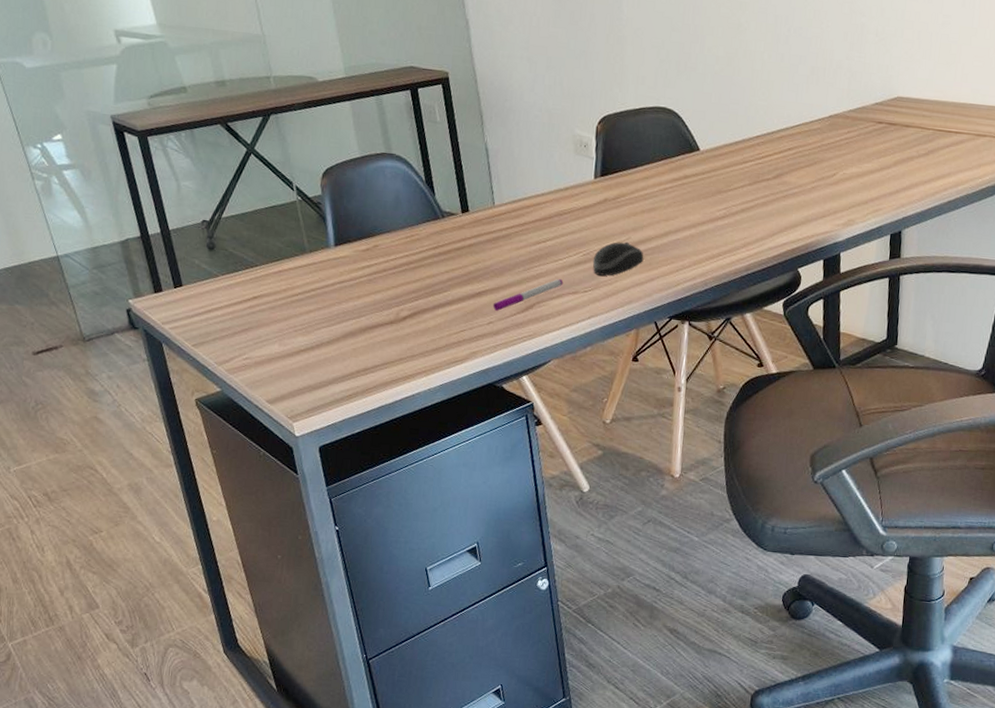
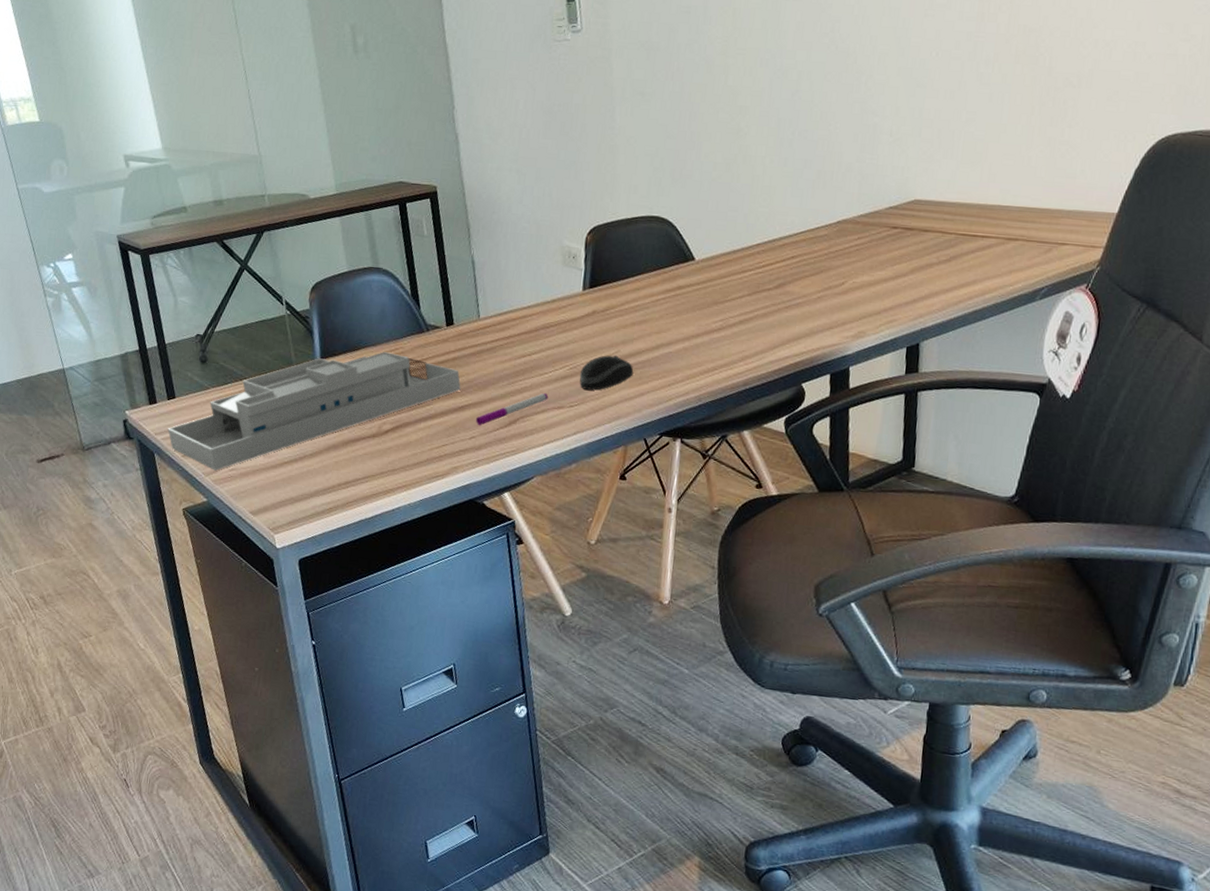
desk organizer: none [175,238,478,360] -> present [167,352,461,471]

